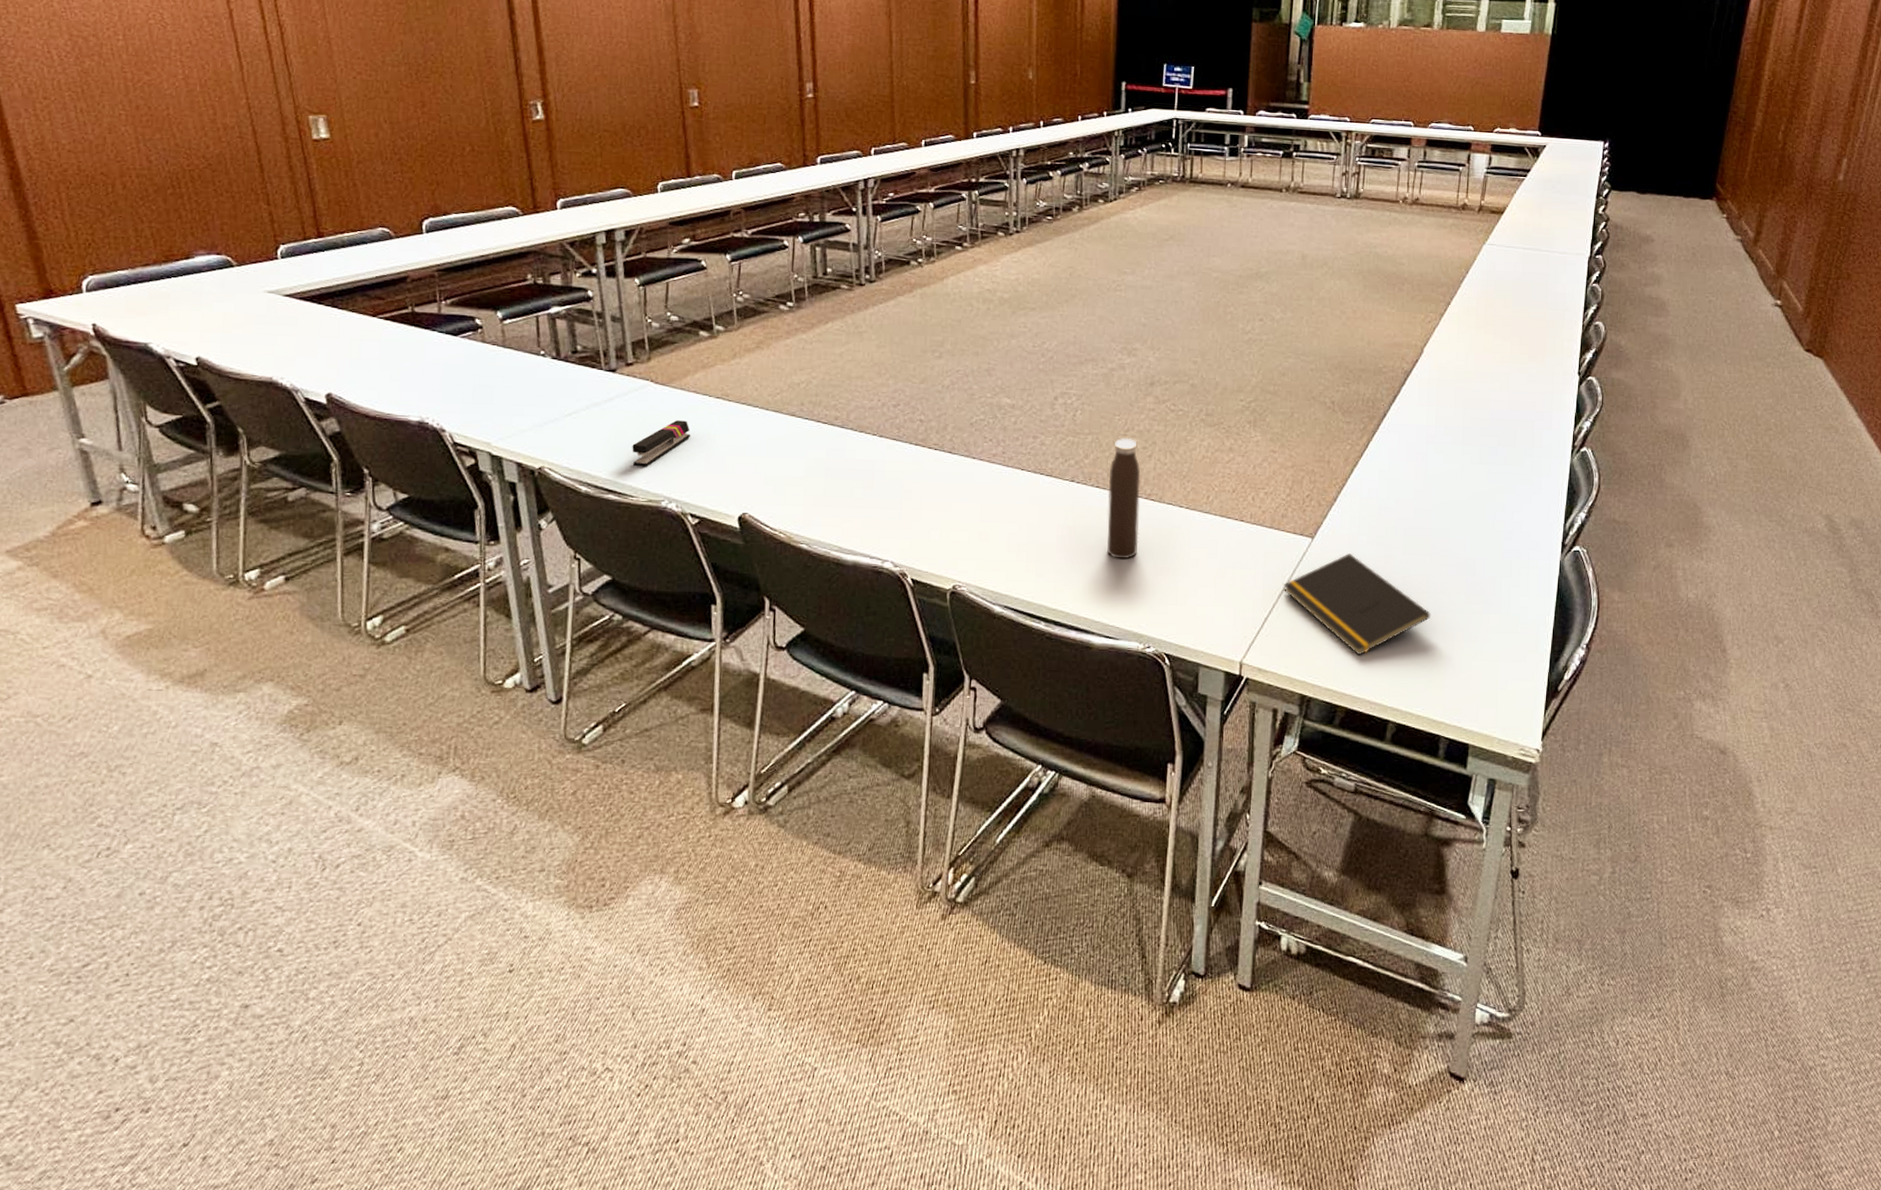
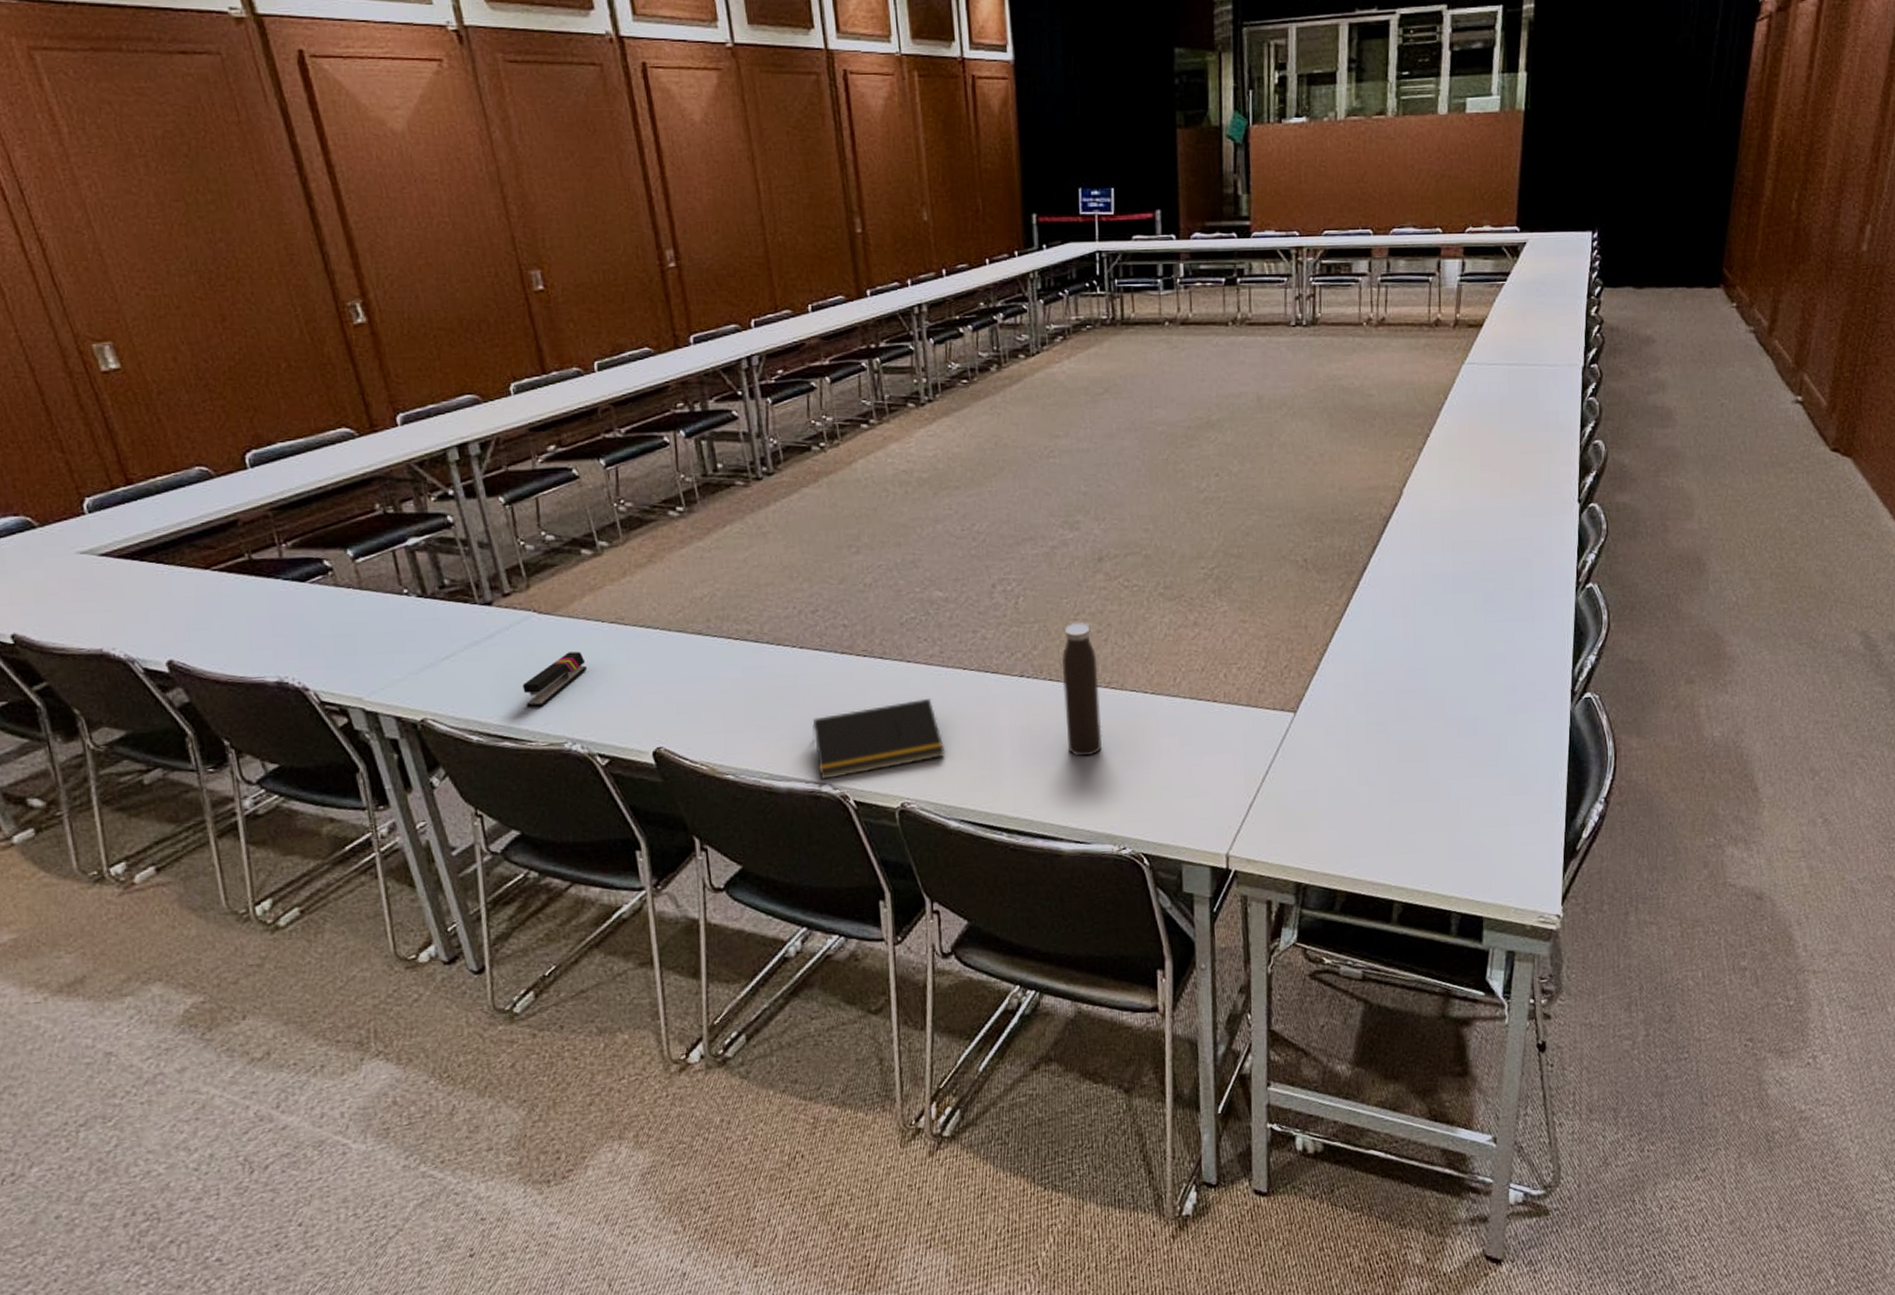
notepad: none [880,493,997,558] -> present [812,699,945,781]
notepad: present [1283,554,1431,656] -> none [1266,725,1433,835]

